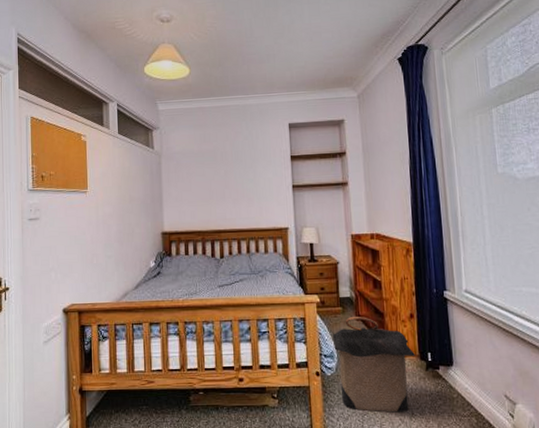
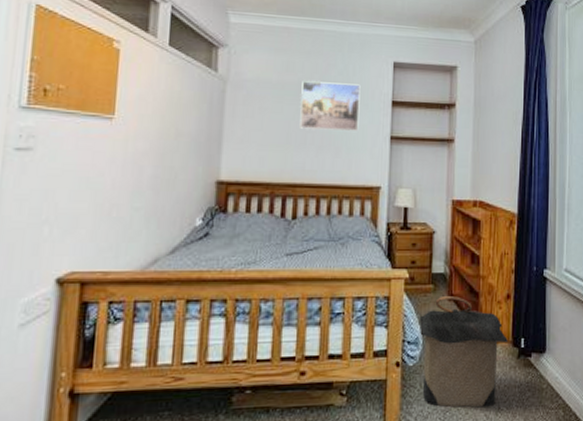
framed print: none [217,145,266,186] -> present [300,81,361,131]

